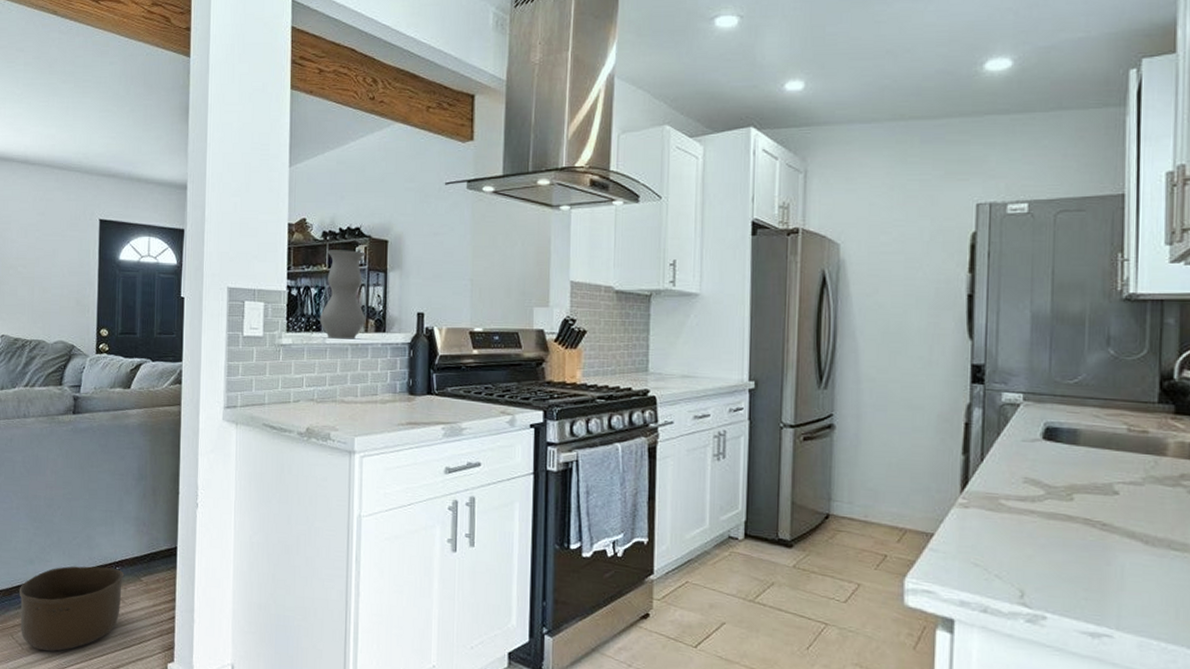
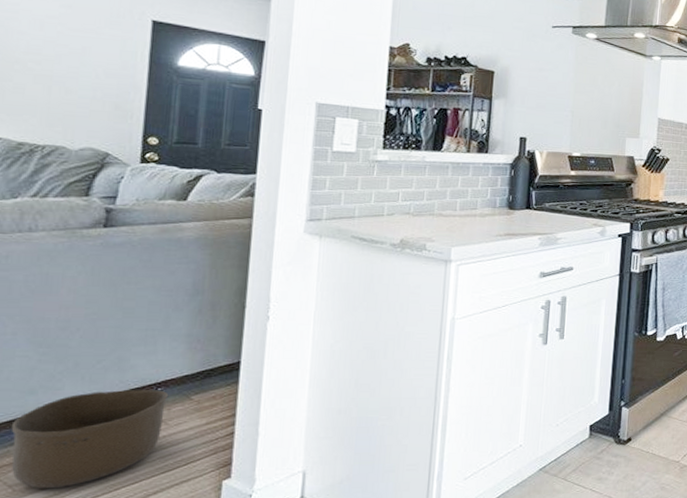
vase: present [320,250,365,339] -> none [420,75,471,159]

